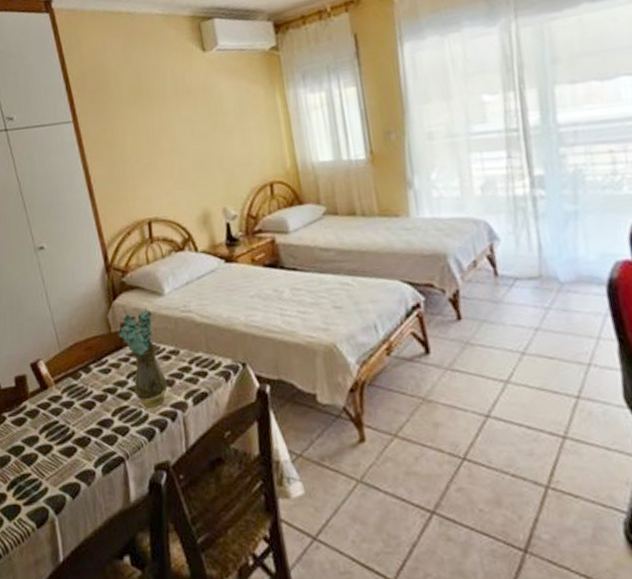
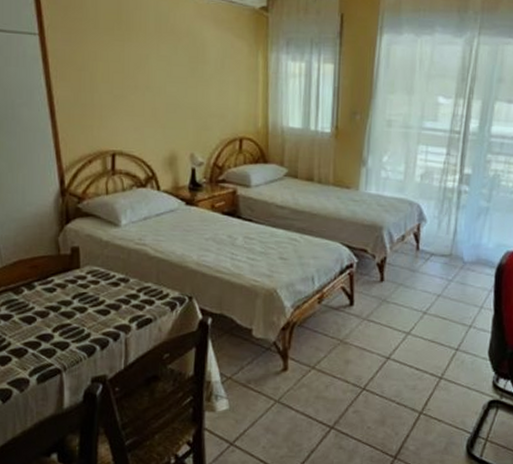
vase: present [118,307,168,408] -> none [67,235,113,328]

